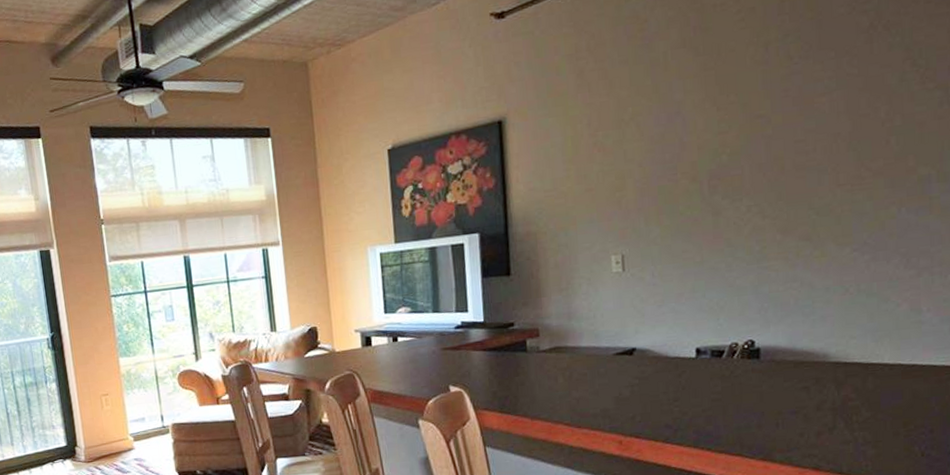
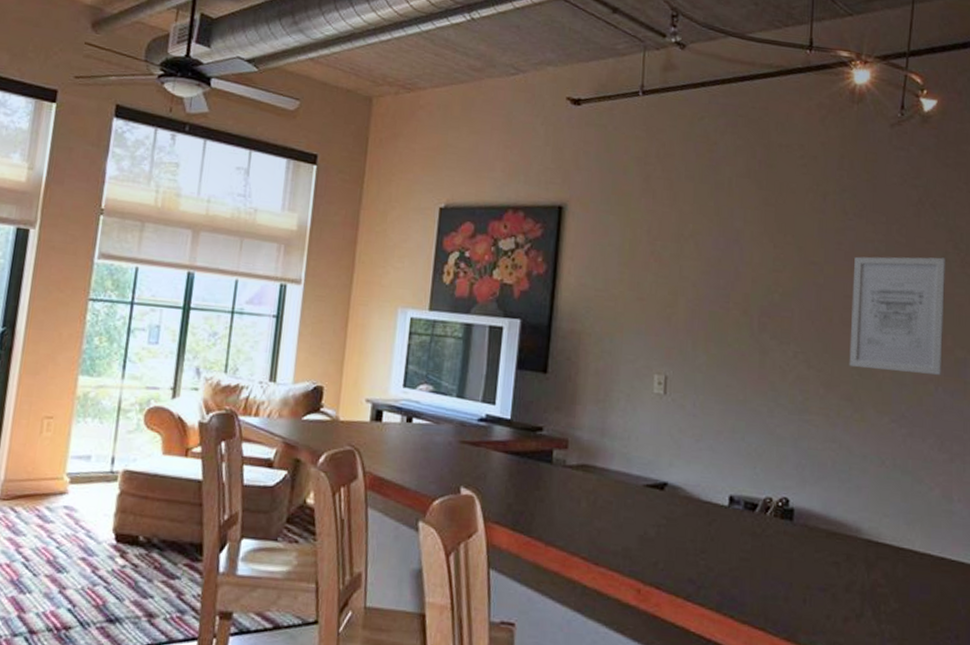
wall art: none [803,78,905,207] -> present [849,256,945,375]

